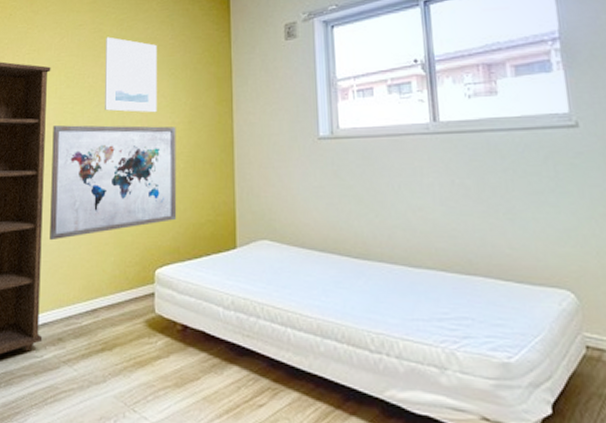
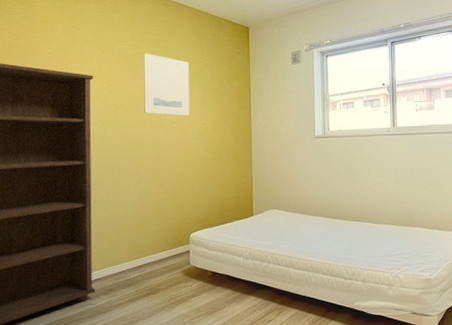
wall art: present [50,125,177,241] -> none [98,124,207,216]

